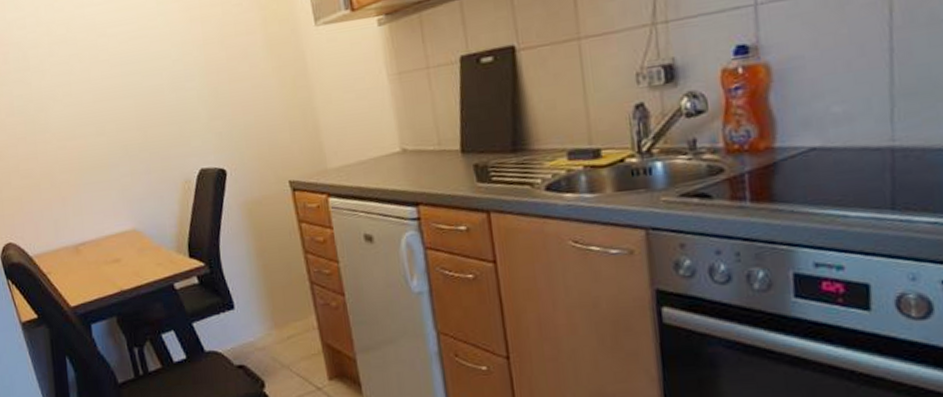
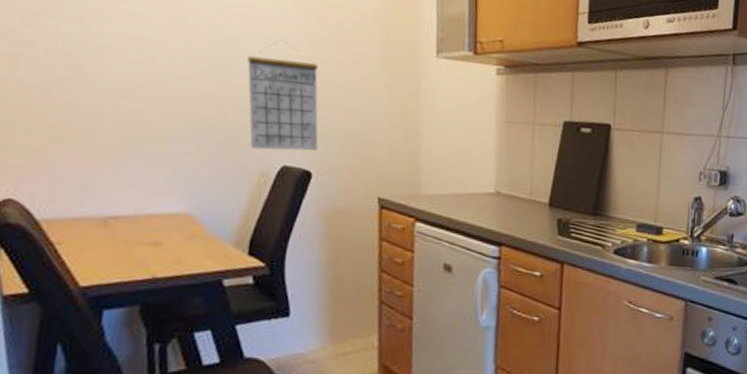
calendar: none [151,51,226,159] -> present [246,42,319,151]

